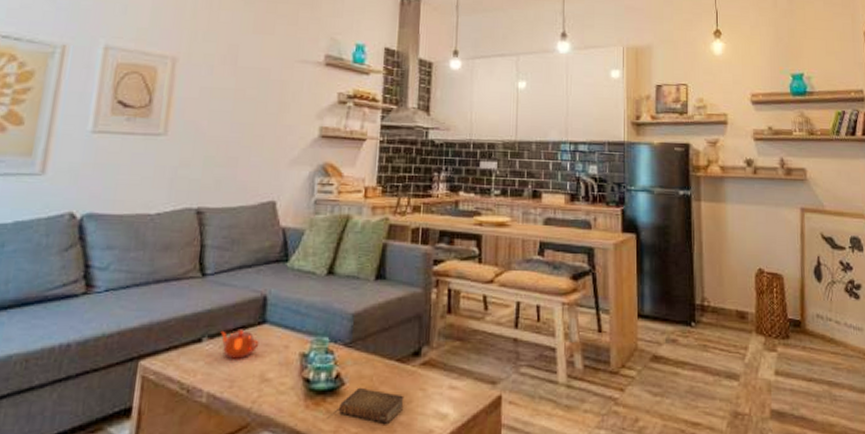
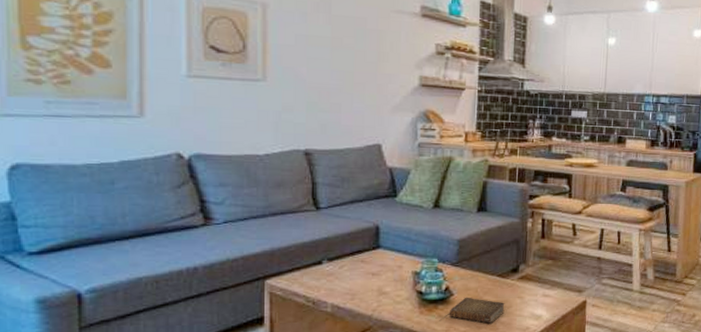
teapot: present [220,329,259,359] -> none [338,253,375,277]

